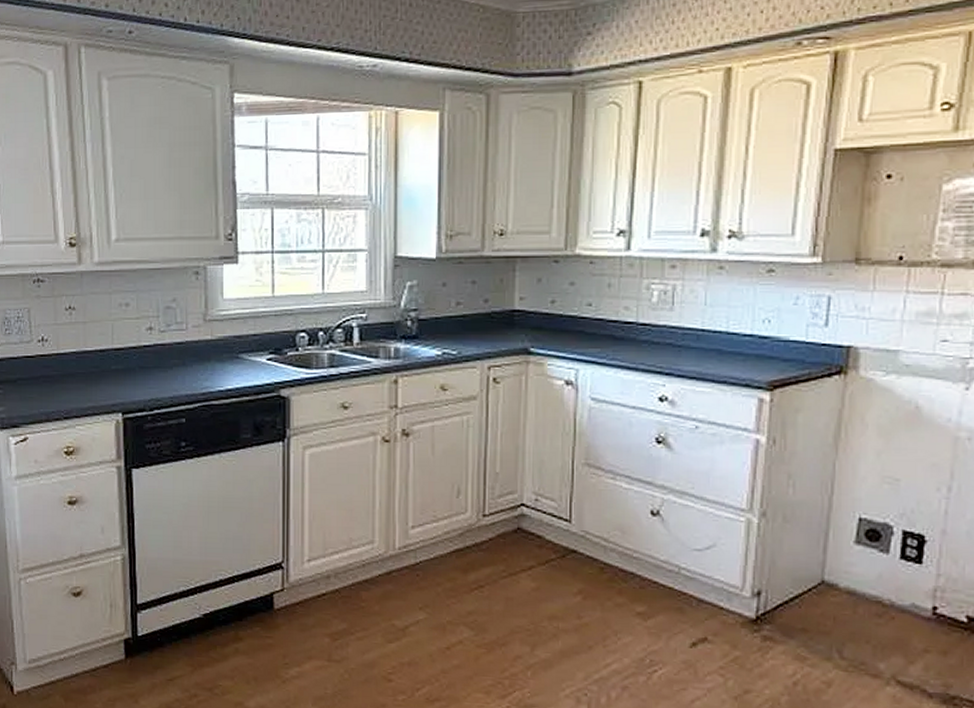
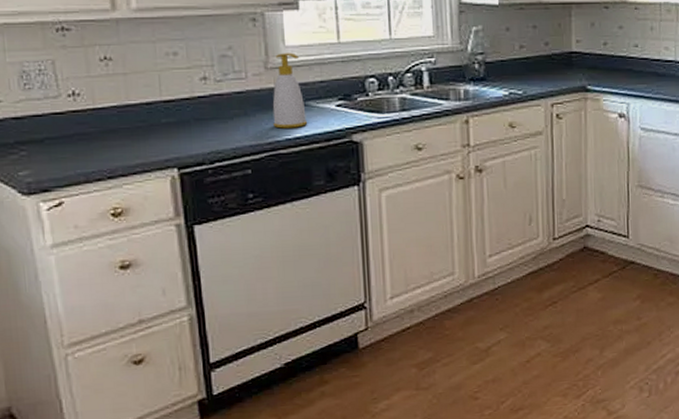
soap bottle: none [208,305,240,380] -> present [272,52,308,129]

